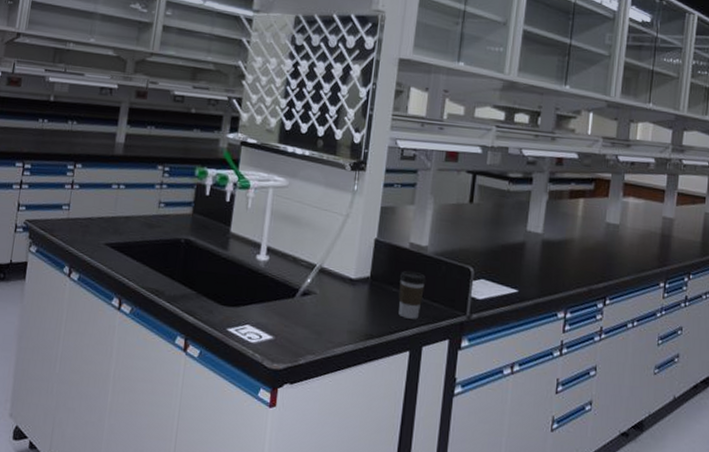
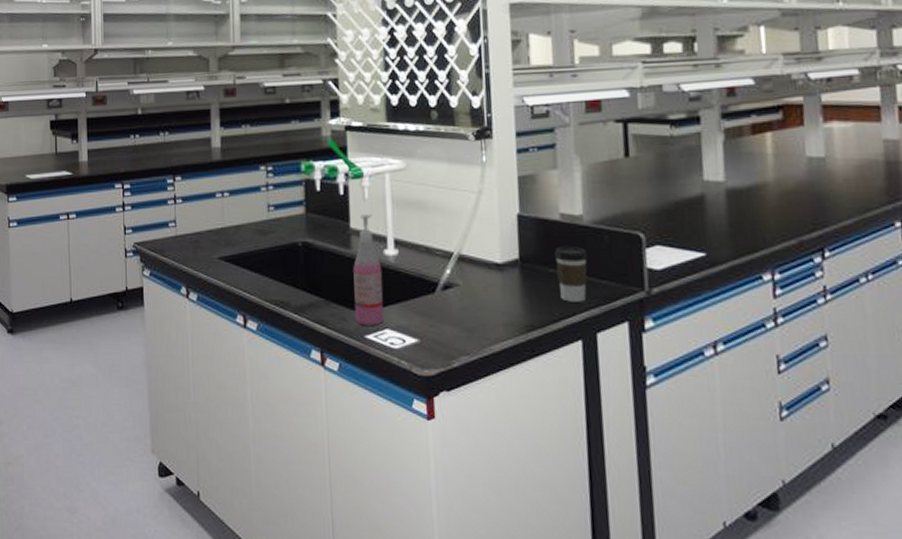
soap dispenser: none [220,221,253,321] -> present [353,214,384,326]

